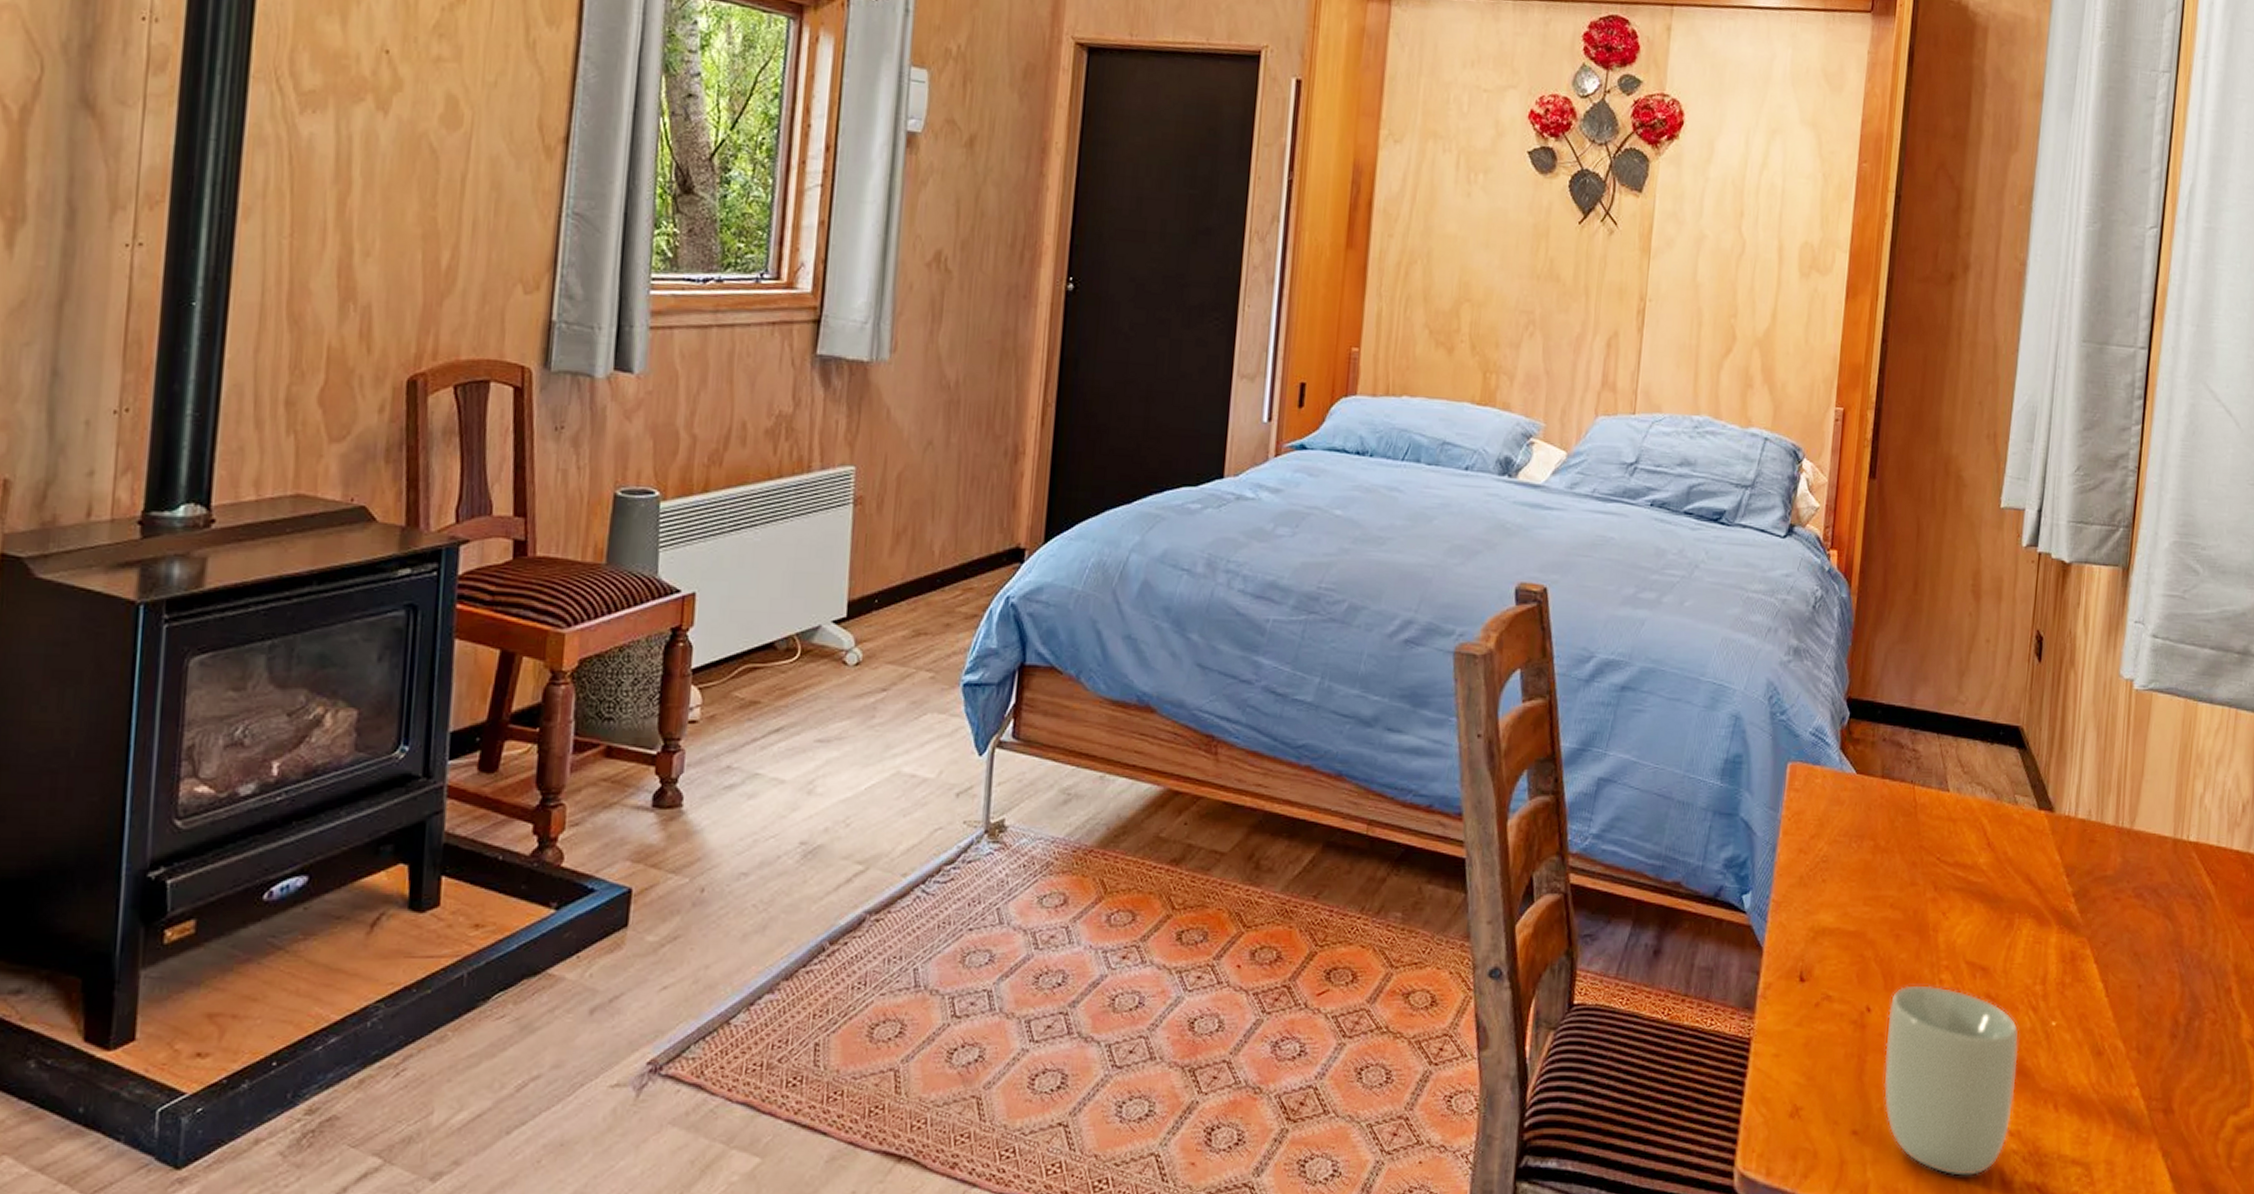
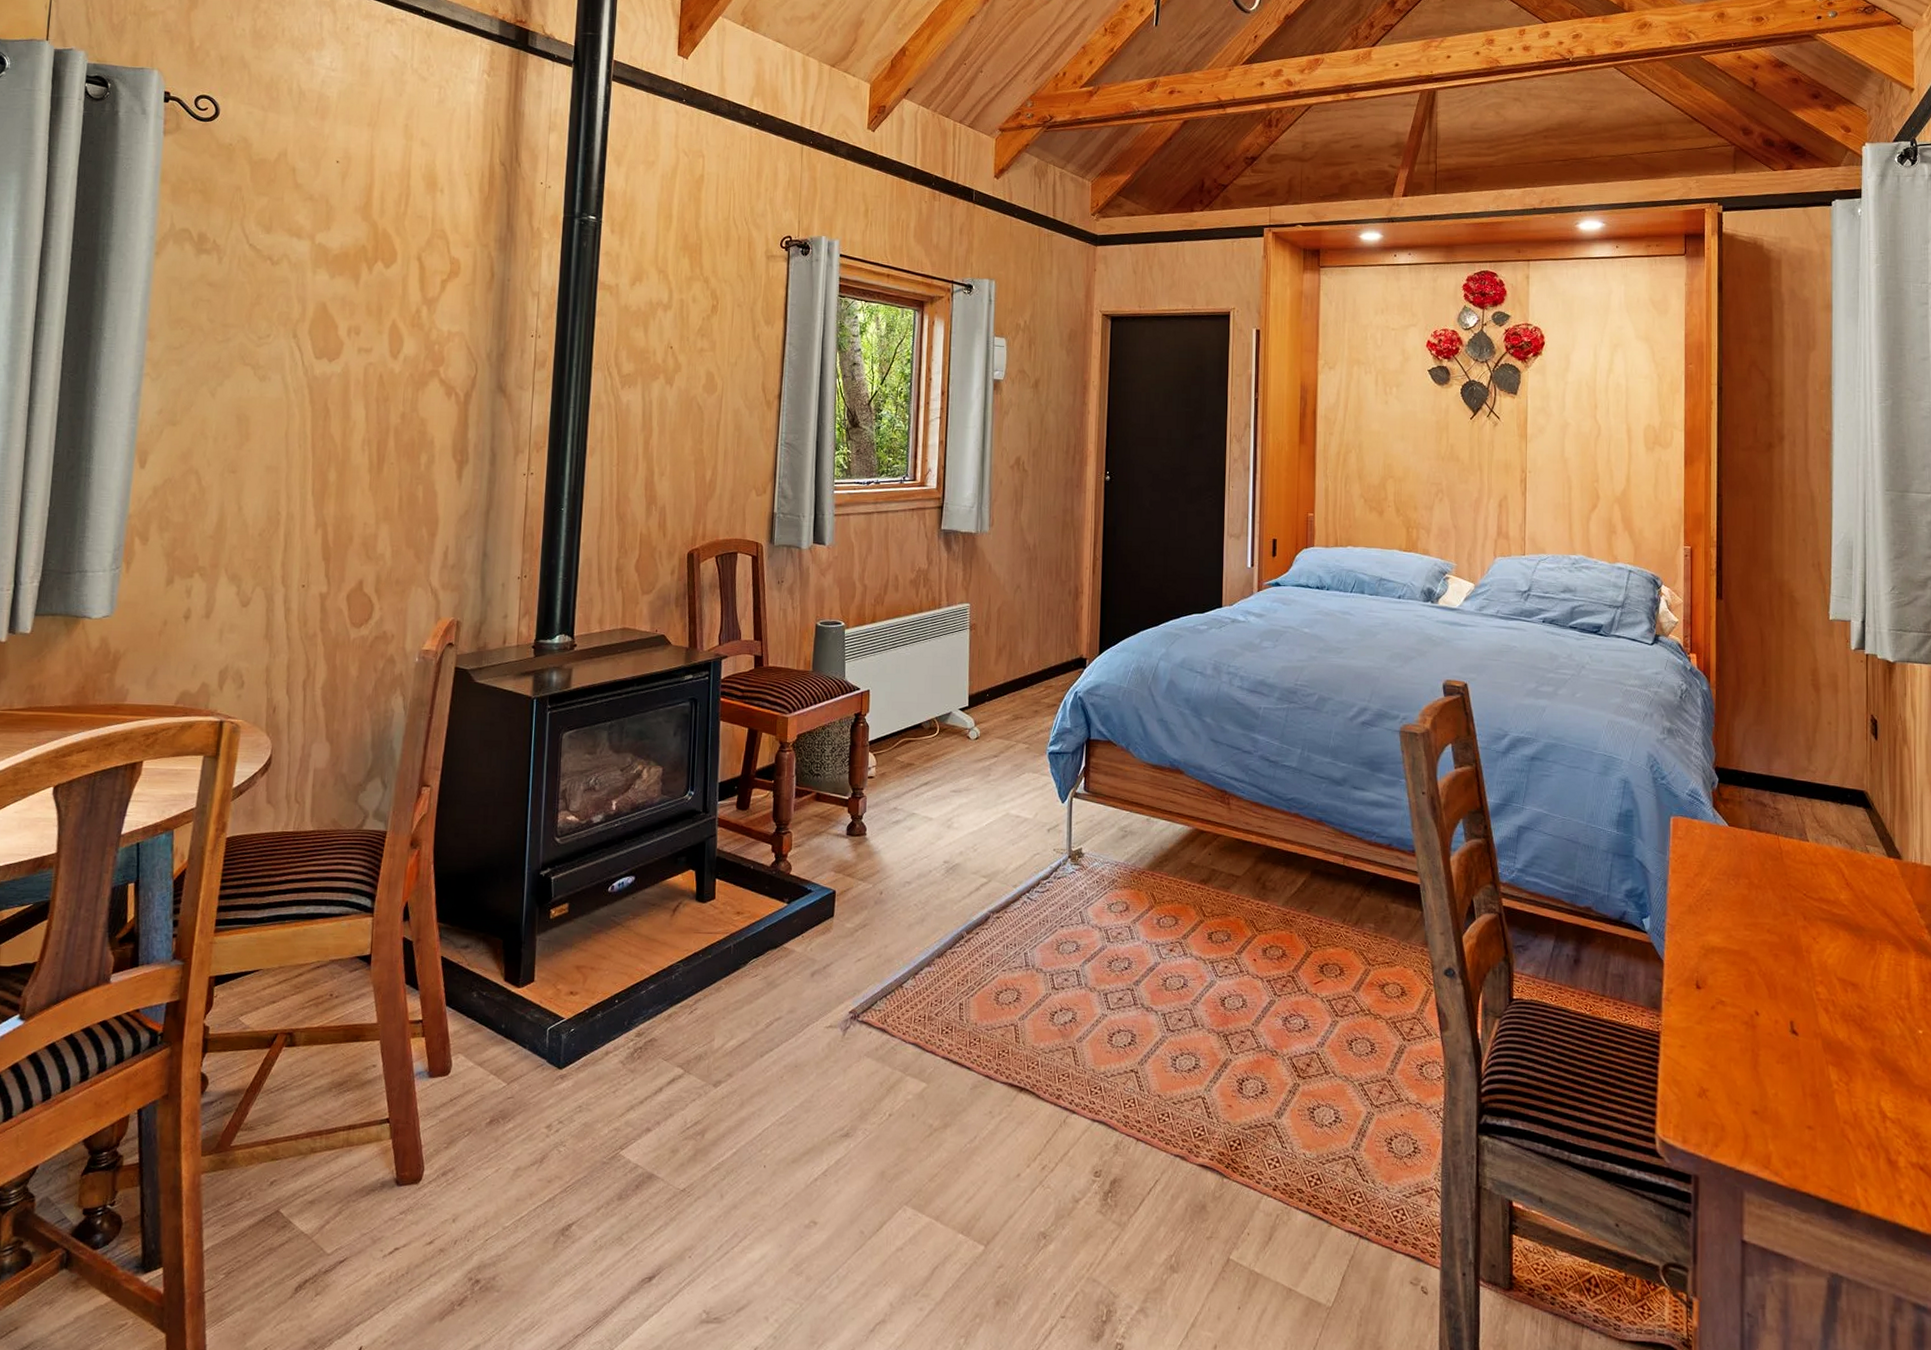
cup: present [1883,985,2018,1176] -> none [1774,995,1891,1154]

